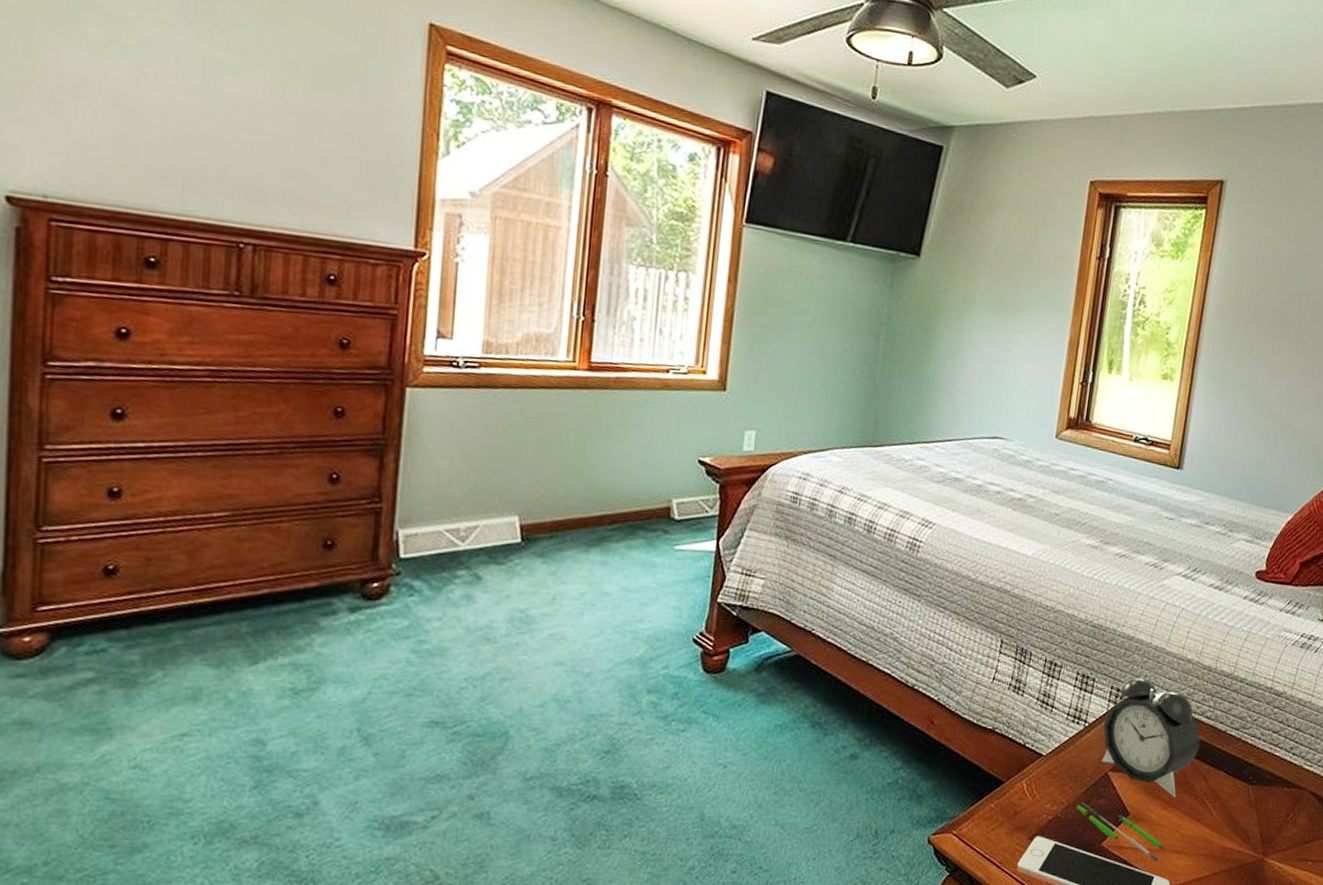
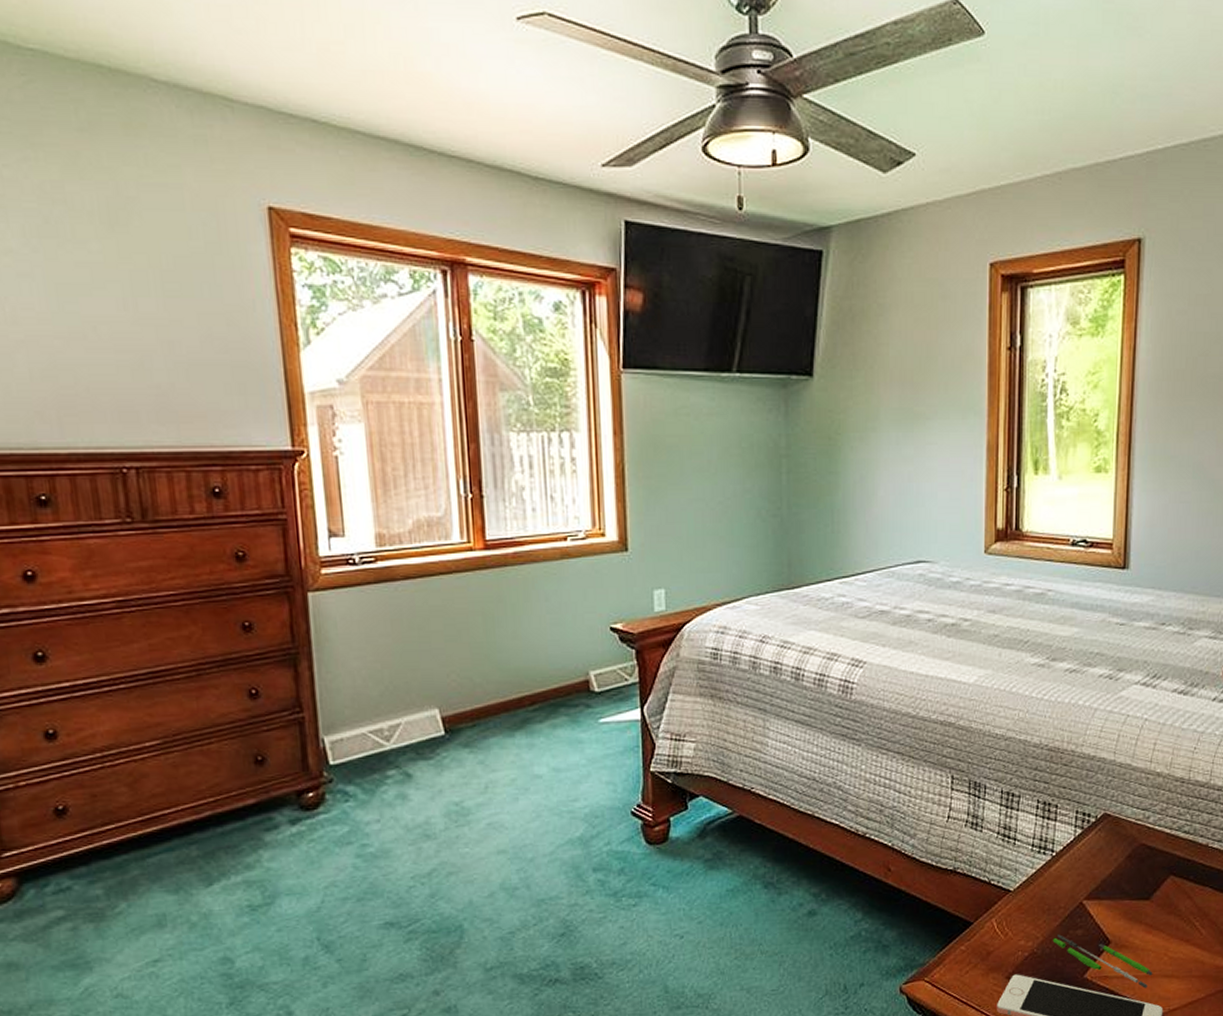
alarm clock: present [1102,678,1201,797] -> none [1072,799,1180,920]

